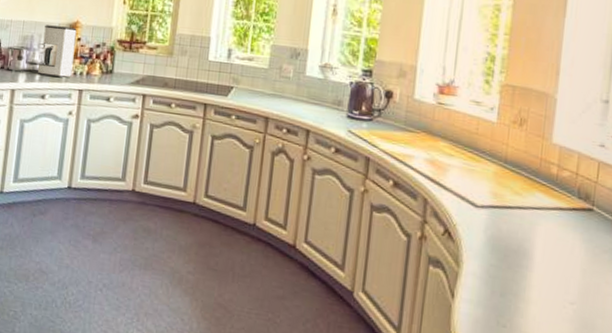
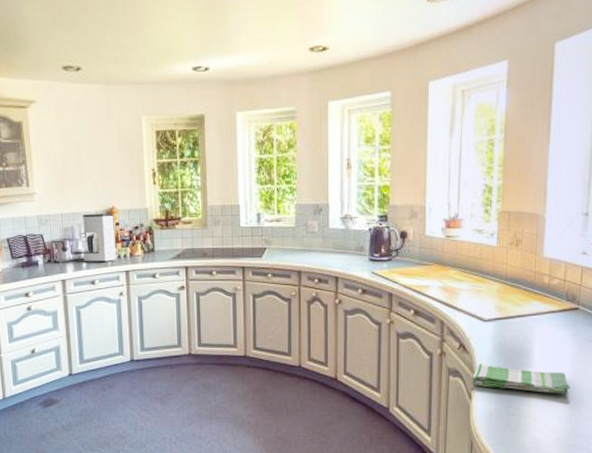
dish towel: none [457,255,578,312] -> present [473,363,570,394]

